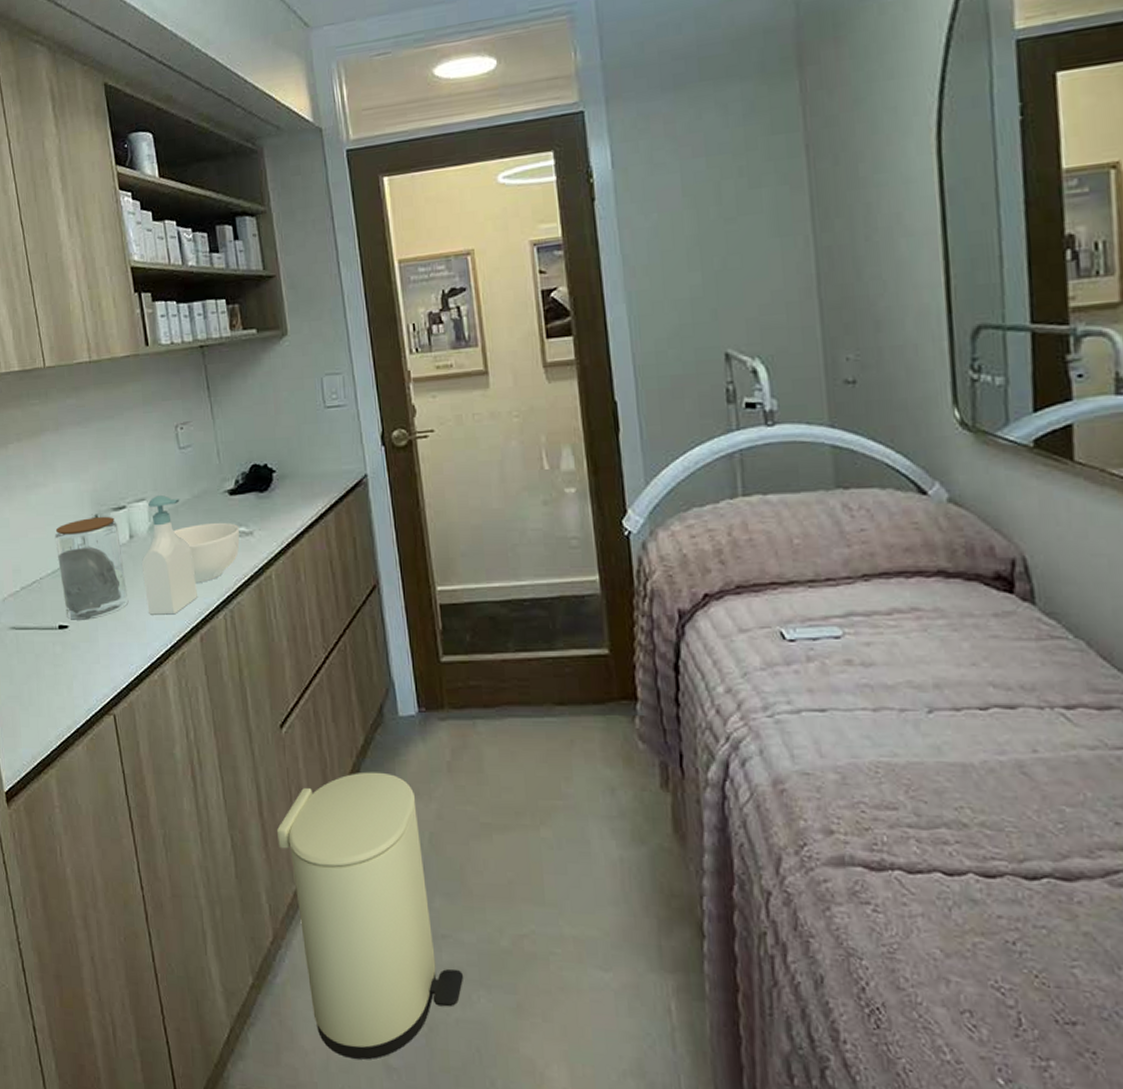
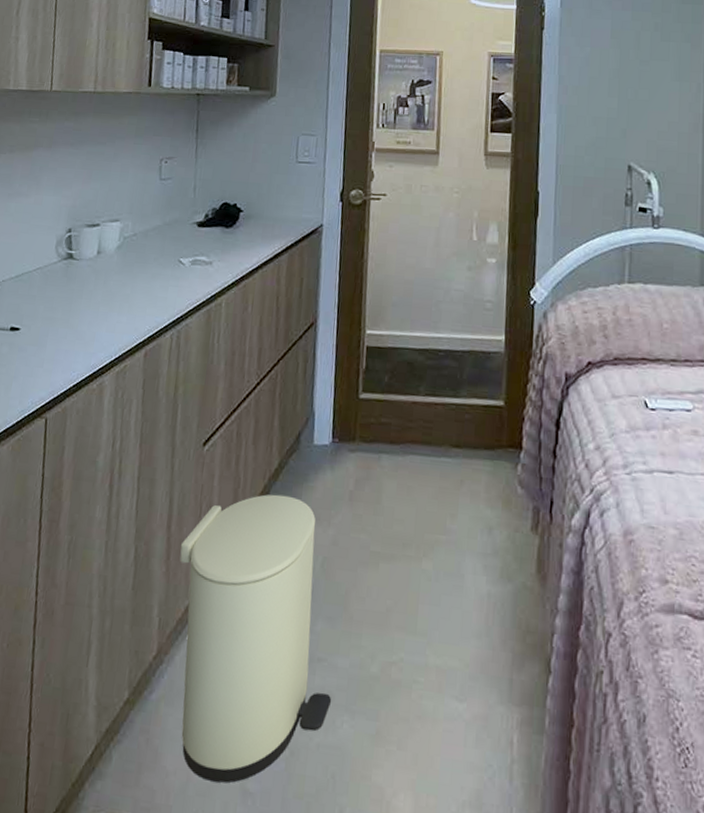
jar: present [54,516,129,620] -> none [20,230,89,325]
soap bottle: present [142,495,197,615] -> none [100,219,153,329]
bowl: present [173,522,240,583] -> none [139,249,202,303]

